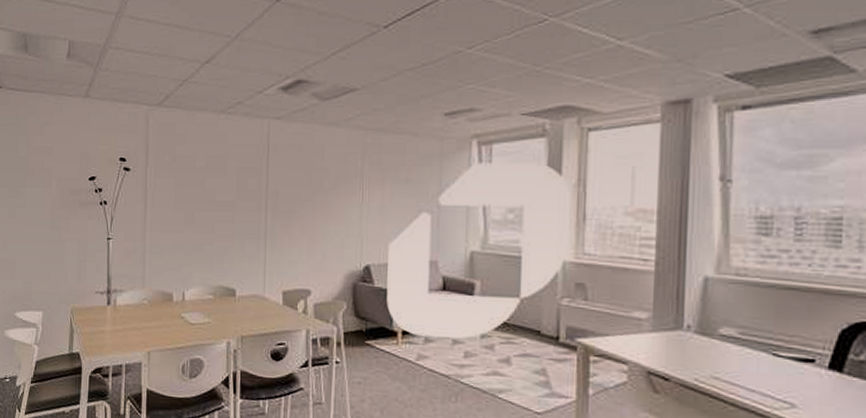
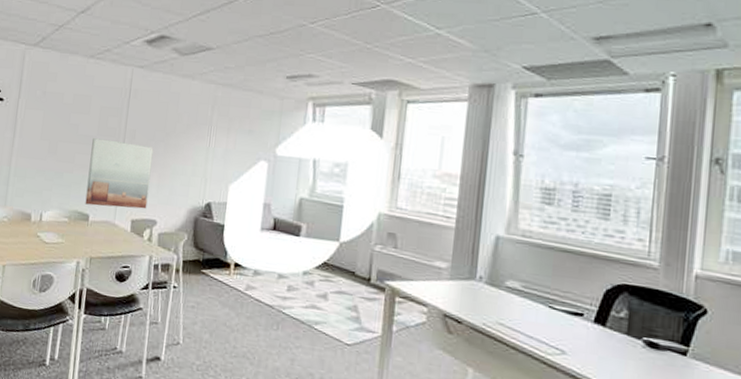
wall art: none [230,204,300,279] -> present [85,138,154,209]

